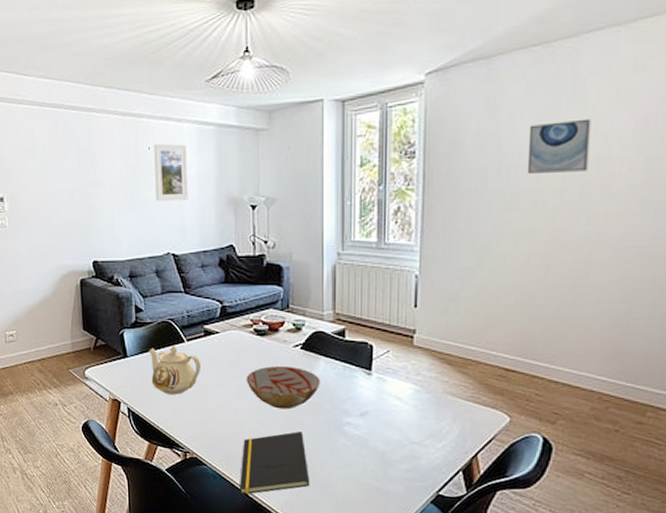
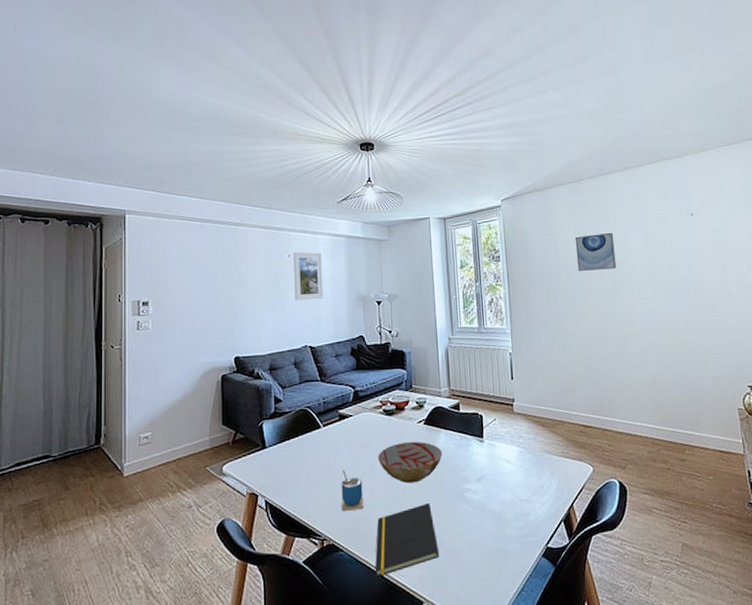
teapot: present [149,346,202,395] -> none [287,432,337,482]
cup: none [205,387,229,429] -> present [341,469,364,511]

